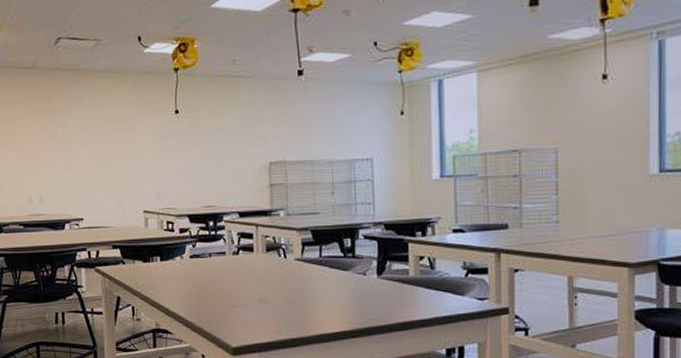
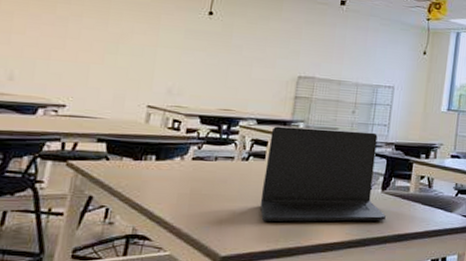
laptop: none [254,213,386,314] -> present [260,126,386,223]

